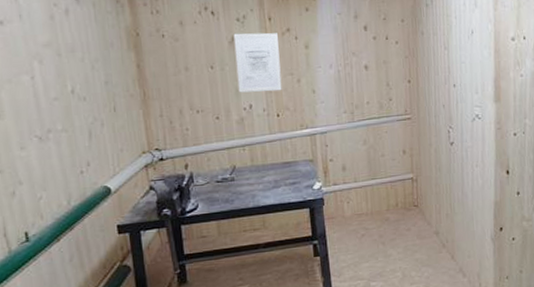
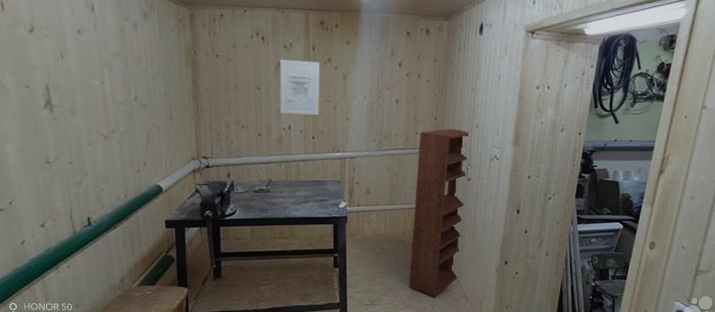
shelving unit: none [393,91,452,276] -> present [409,129,471,297]

